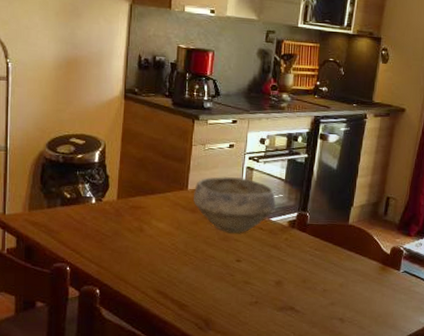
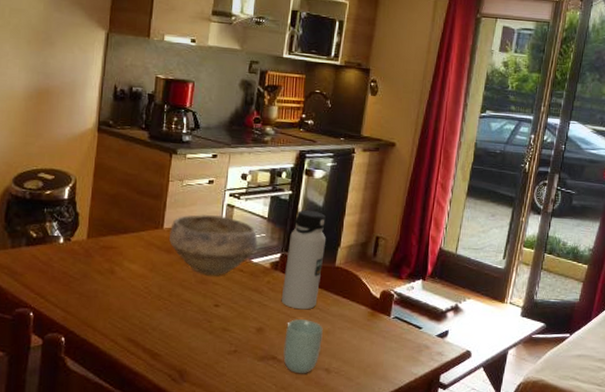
water bottle: none [298,172,339,265] -> present [281,210,326,310]
cup: none [300,273,337,323] -> present [283,319,323,374]

